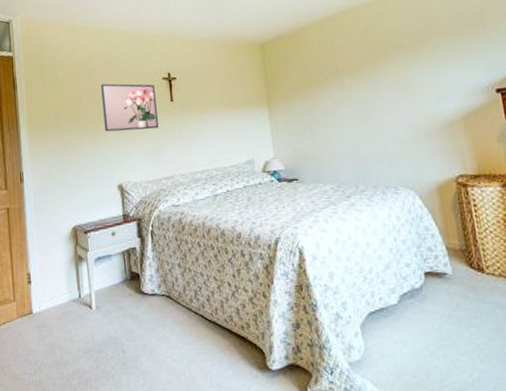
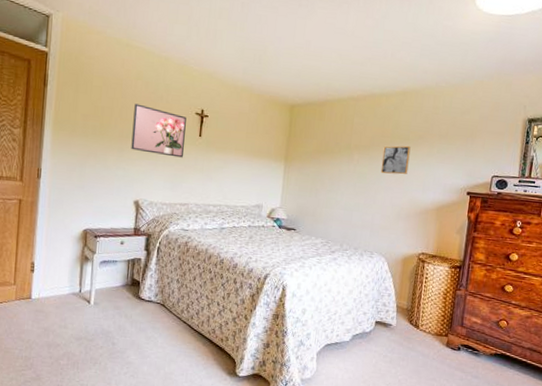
wall art: none [376,53,414,93] -> present [380,145,411,175]

